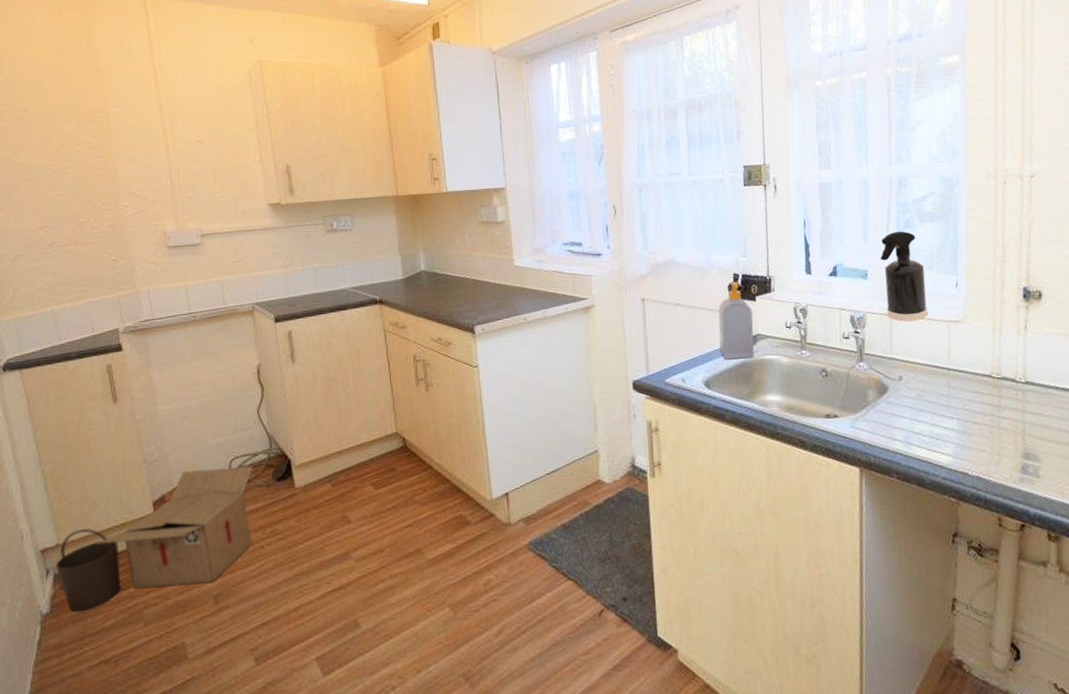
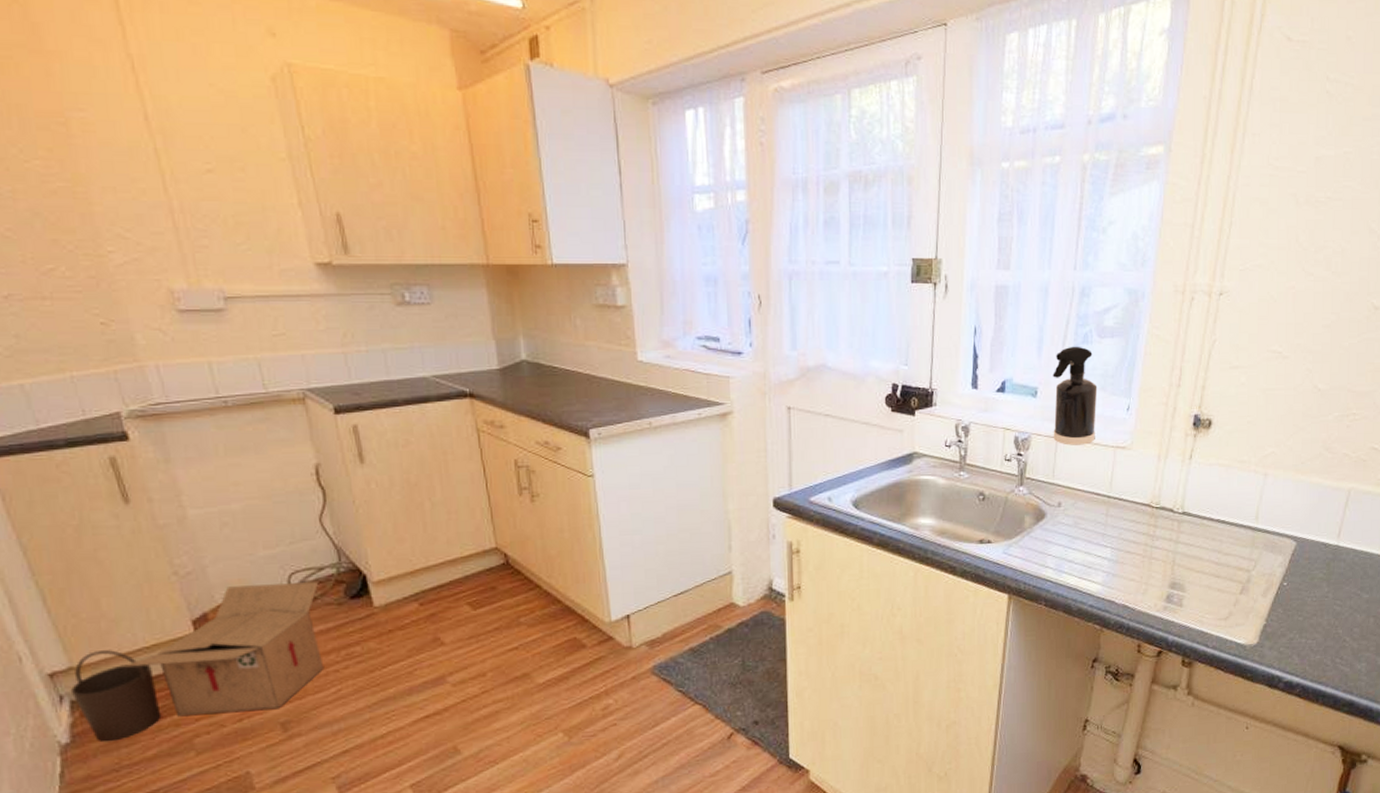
soap bottle: present [718,282,754,360] -> none [872,393,911,479]

